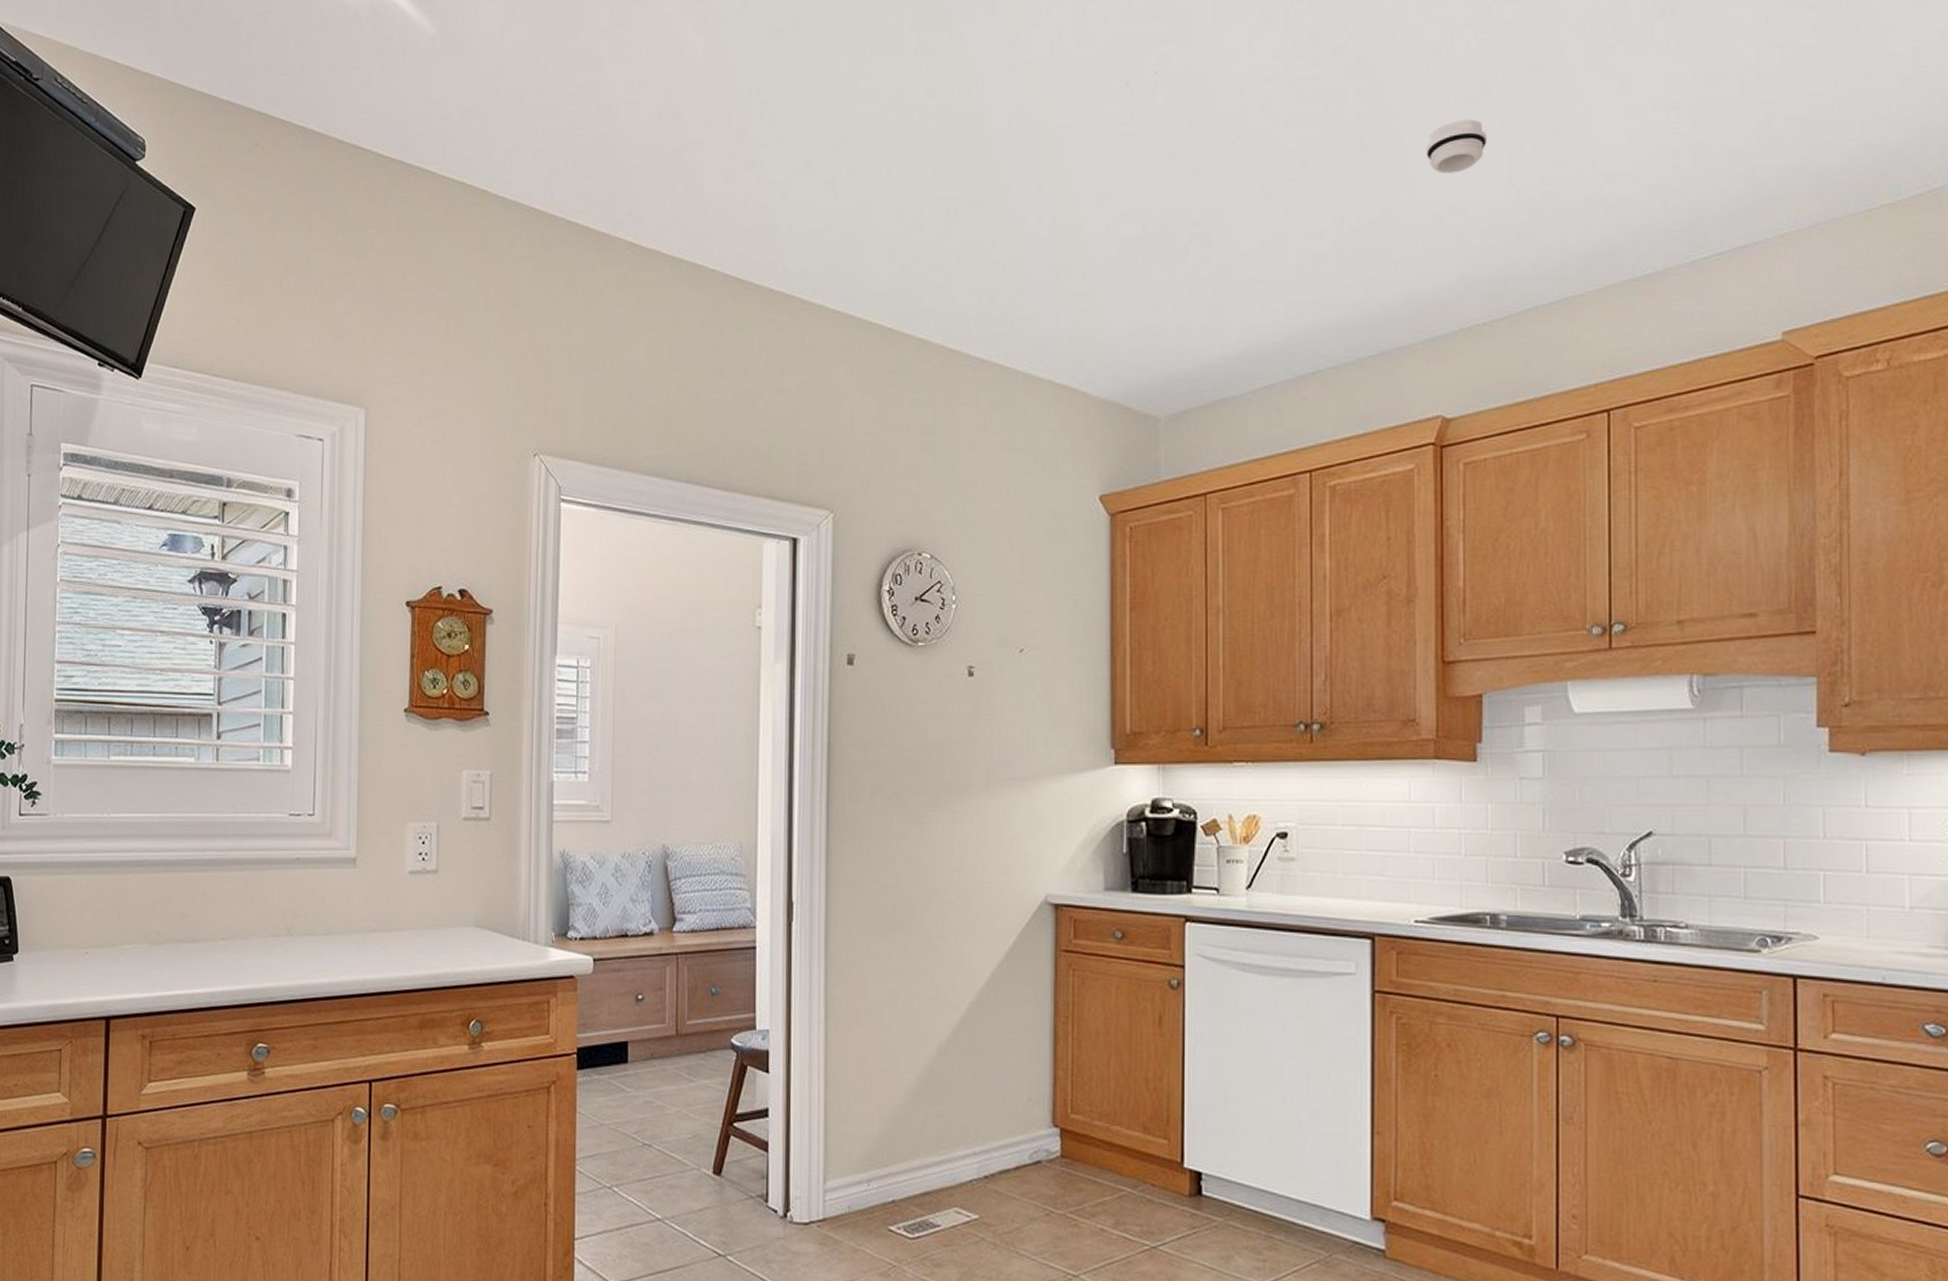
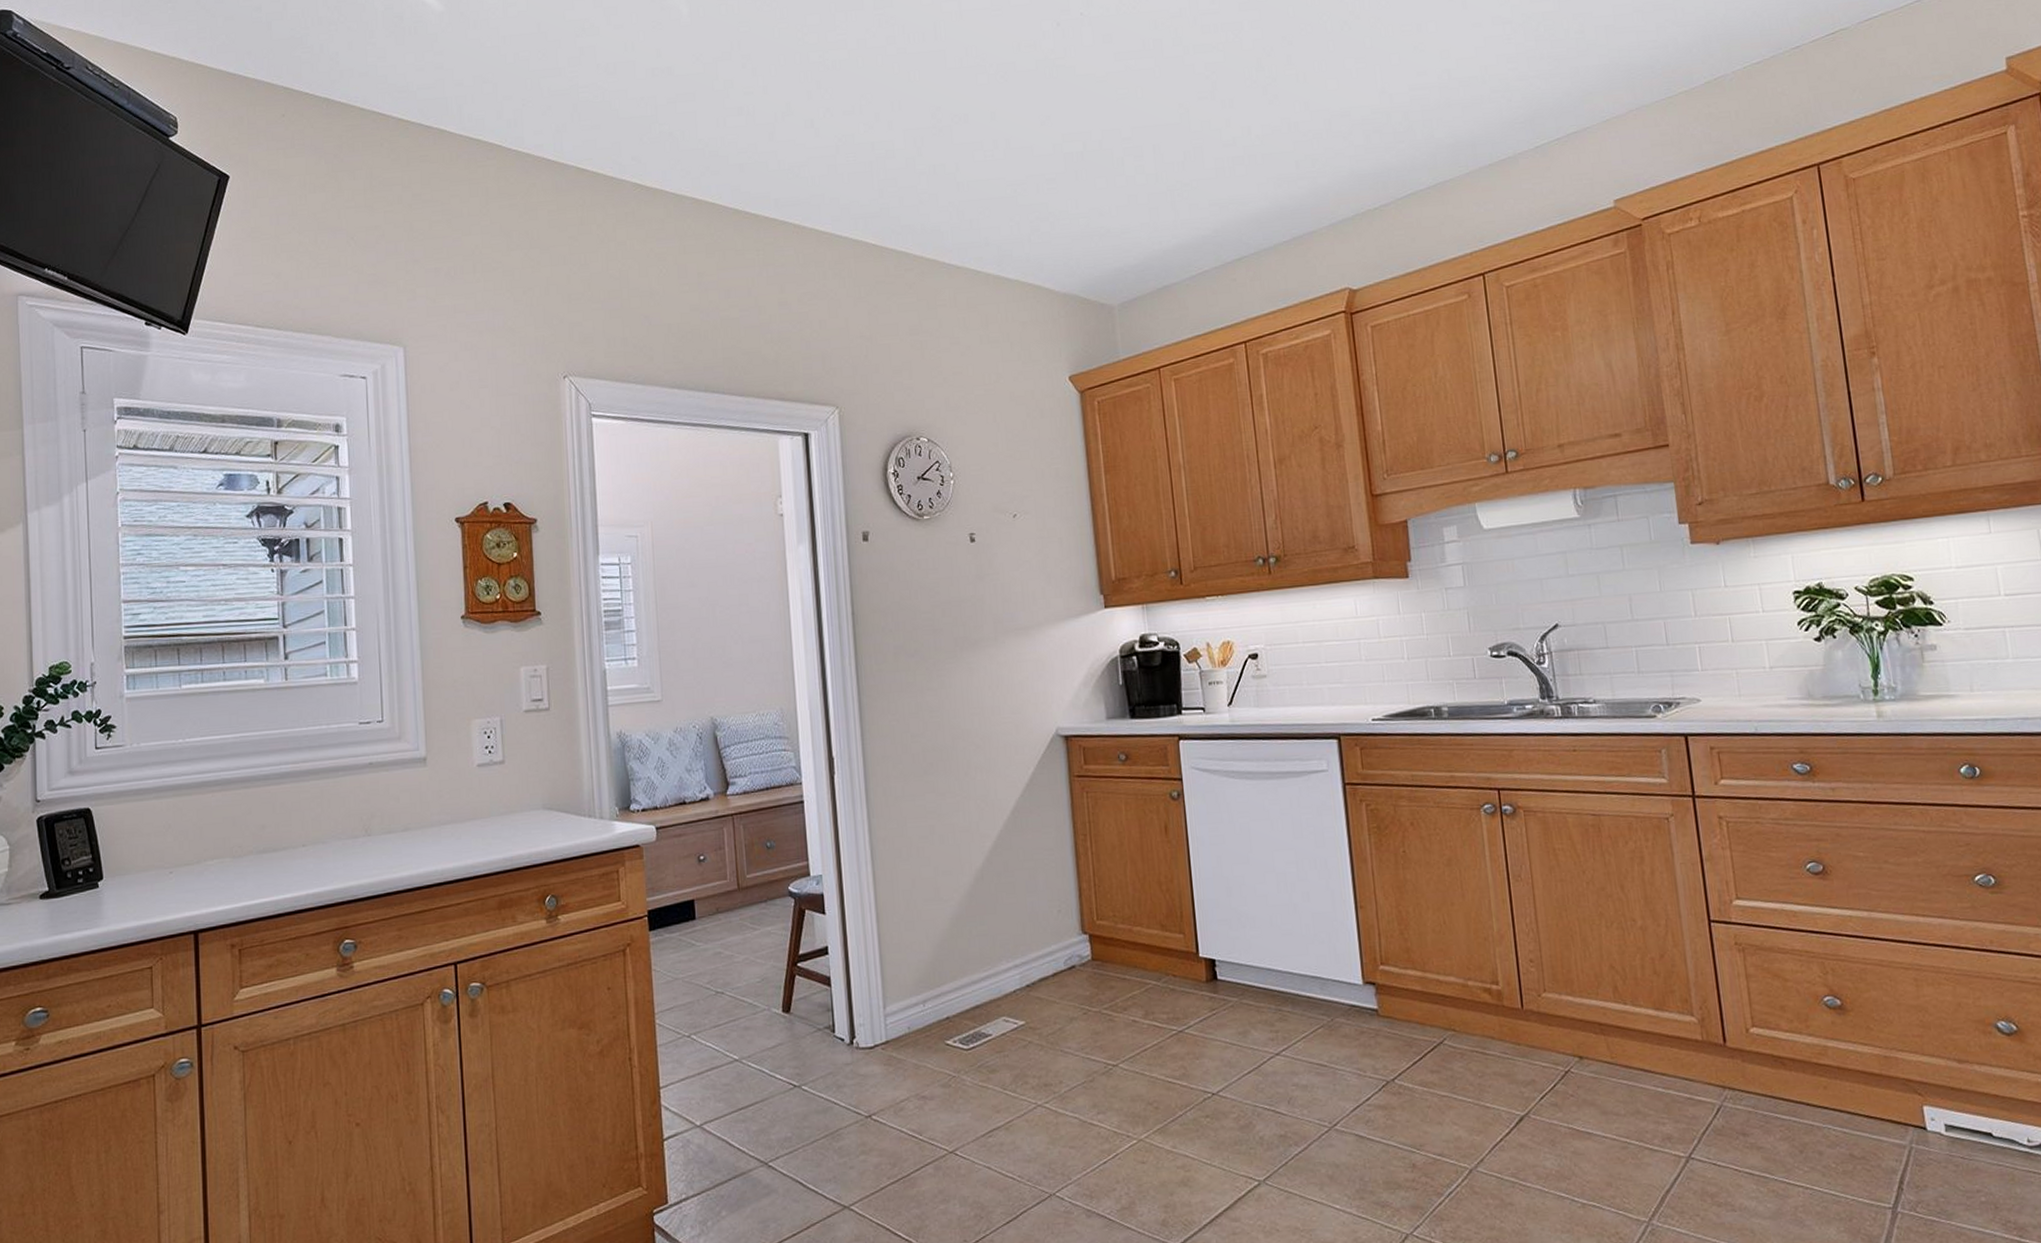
smoke detector: present [1426,119,1487,174] -> none [1312,40,1361,86]

